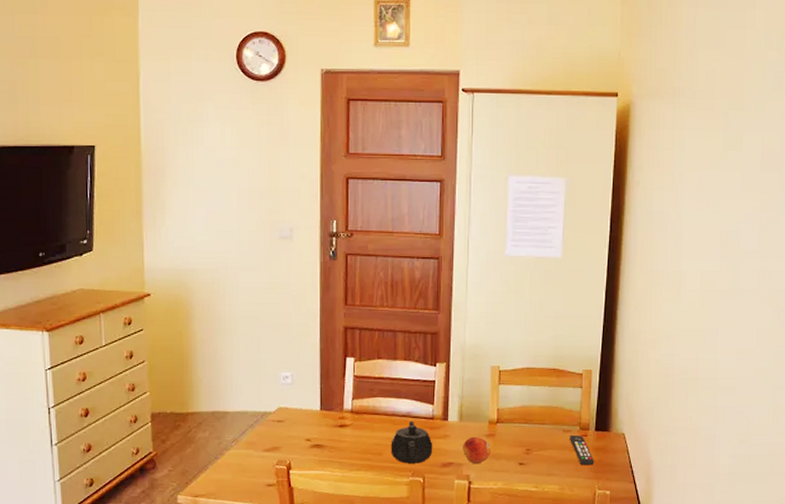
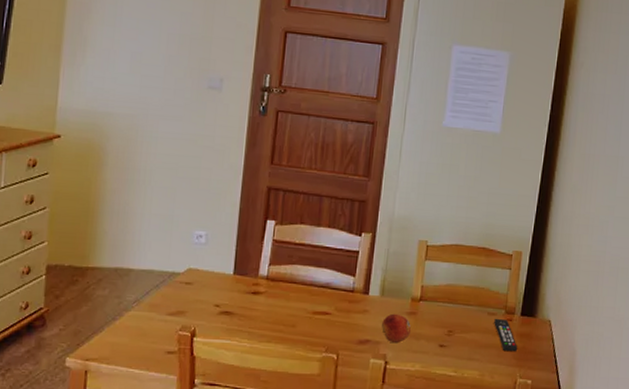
teapot: present [391,420,433,464] -> none [305,292,351,339]

